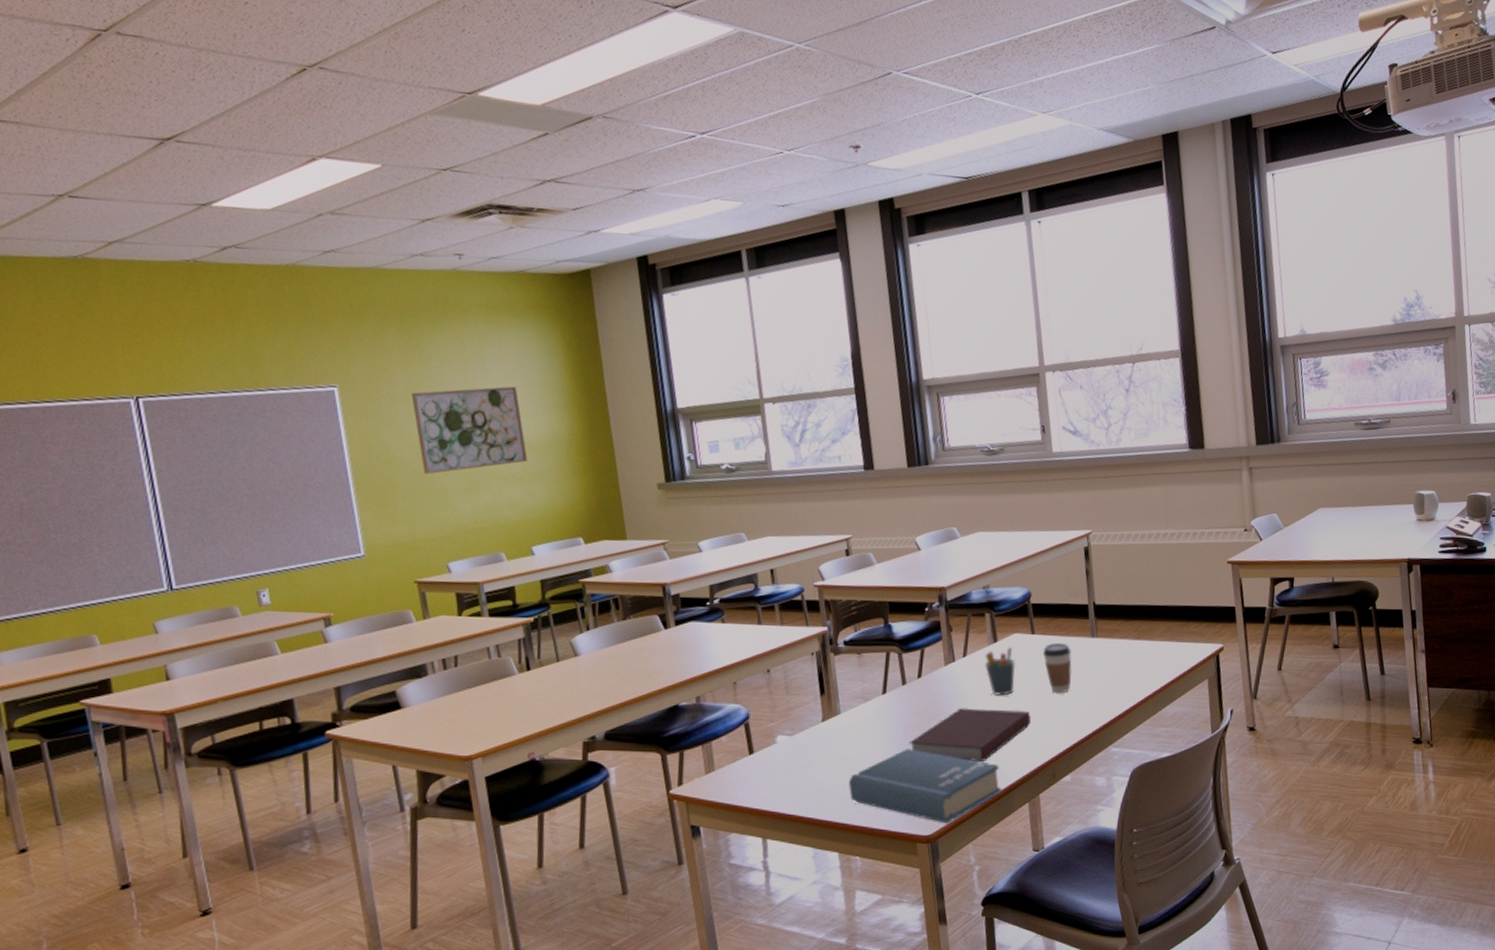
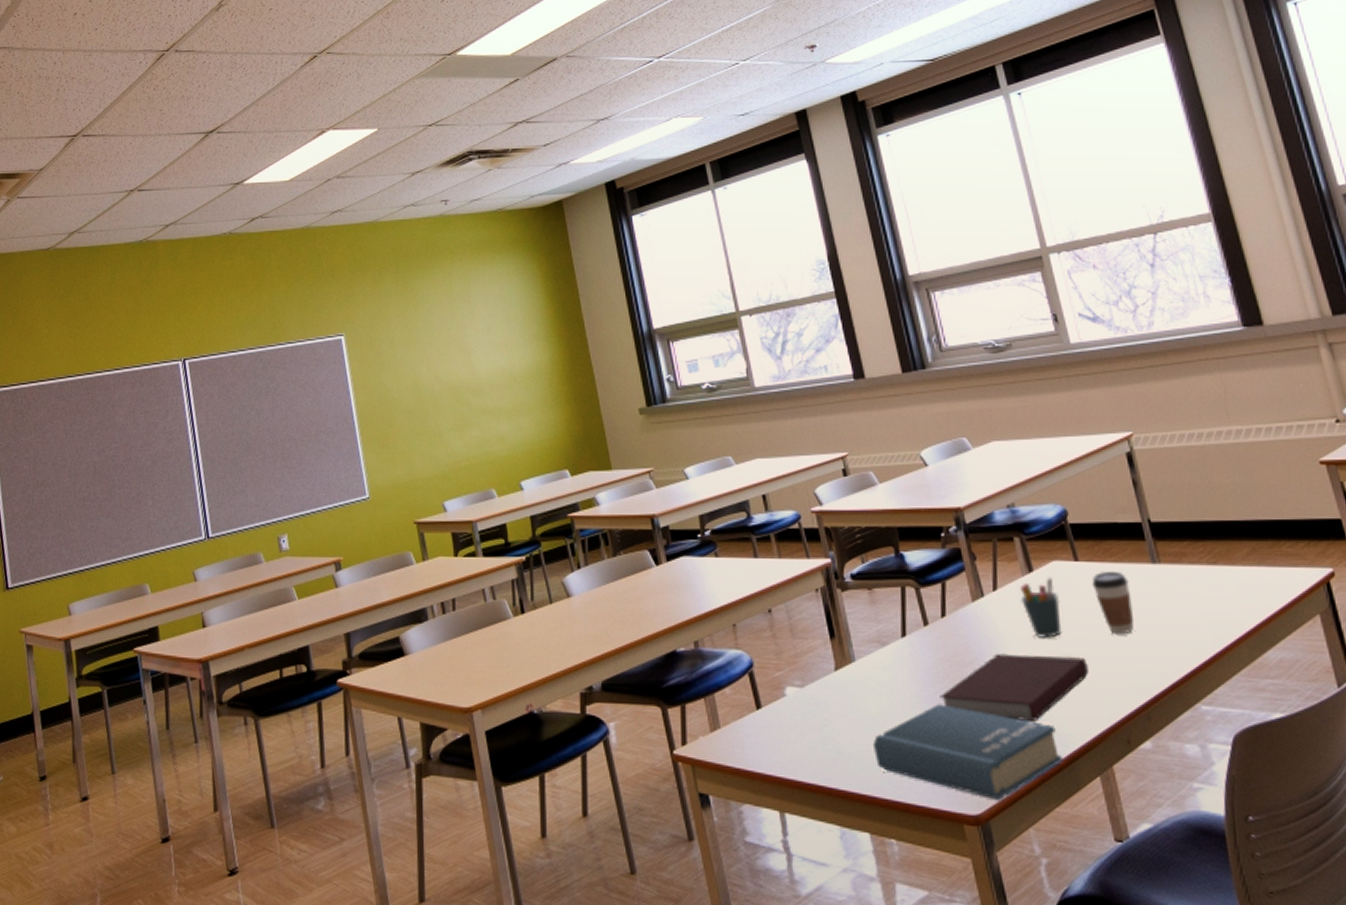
wall art: present [411,386,528,475] -> none [407,320,513,414]

